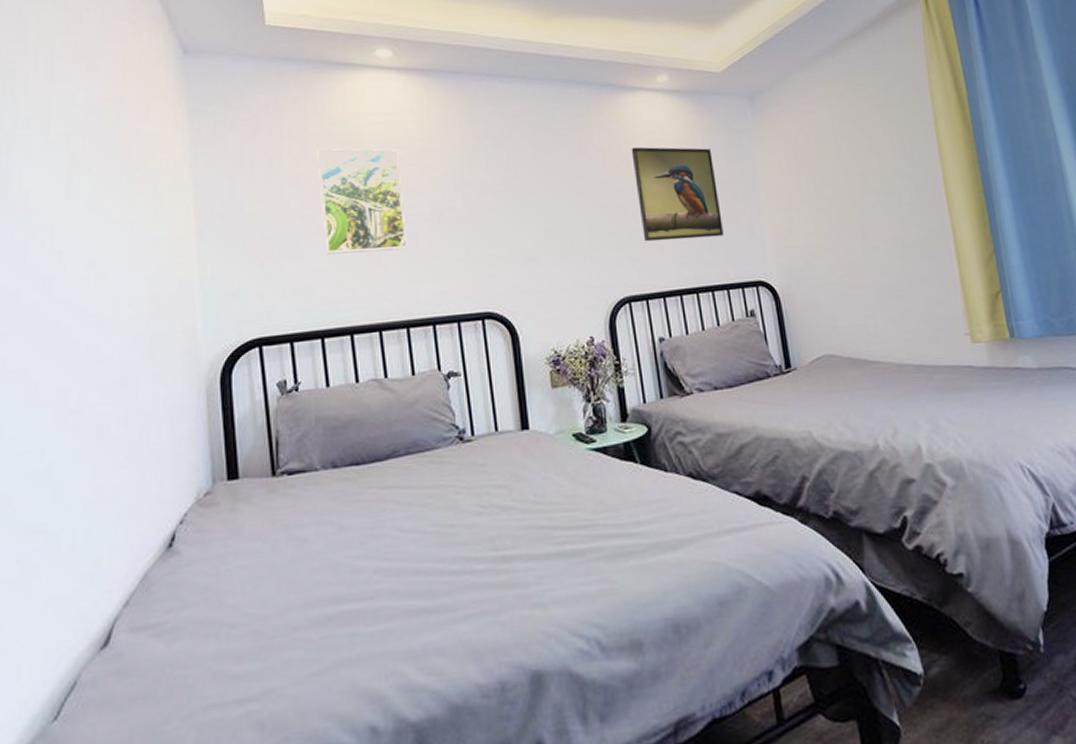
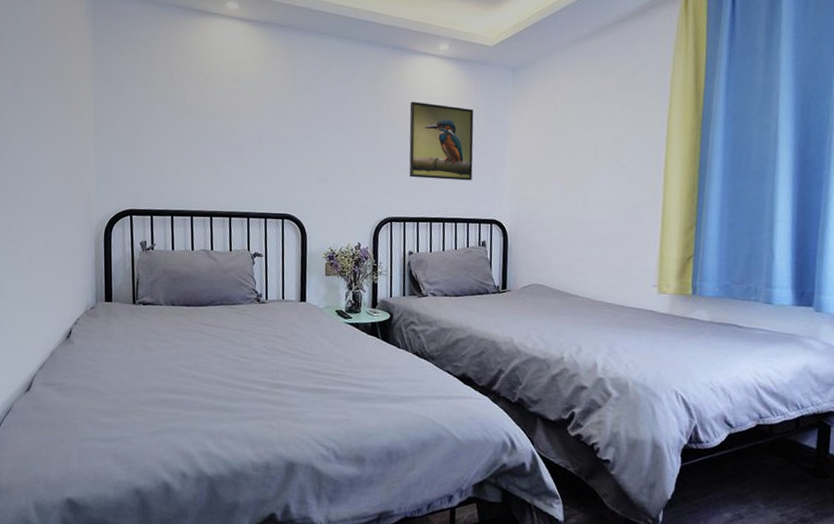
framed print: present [317,148,408,255] -> none [178,76,236,160]

